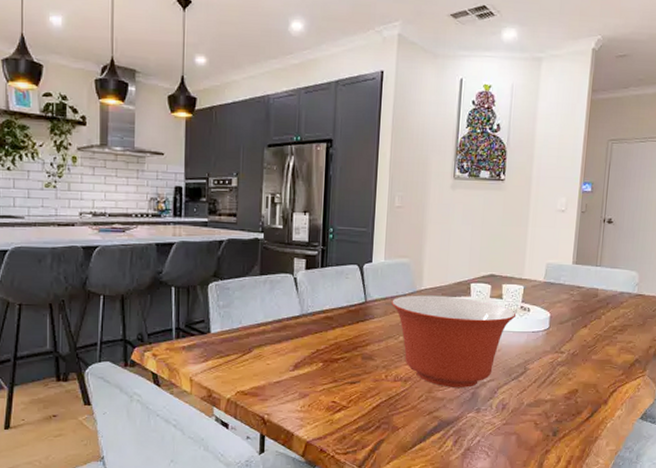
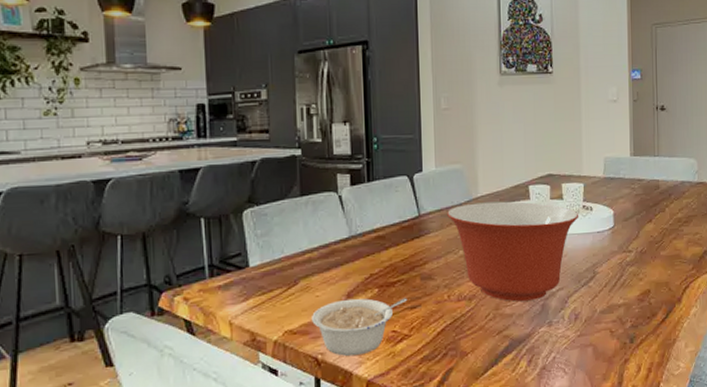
legume: none [261,369,348,420] -> present [311,298,407,357]

